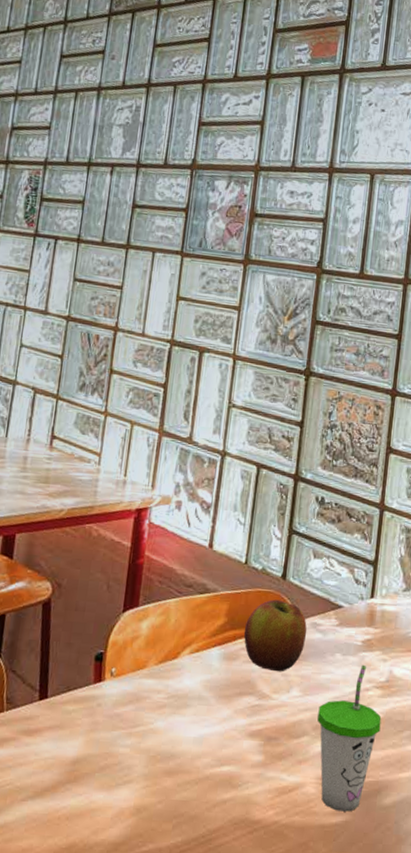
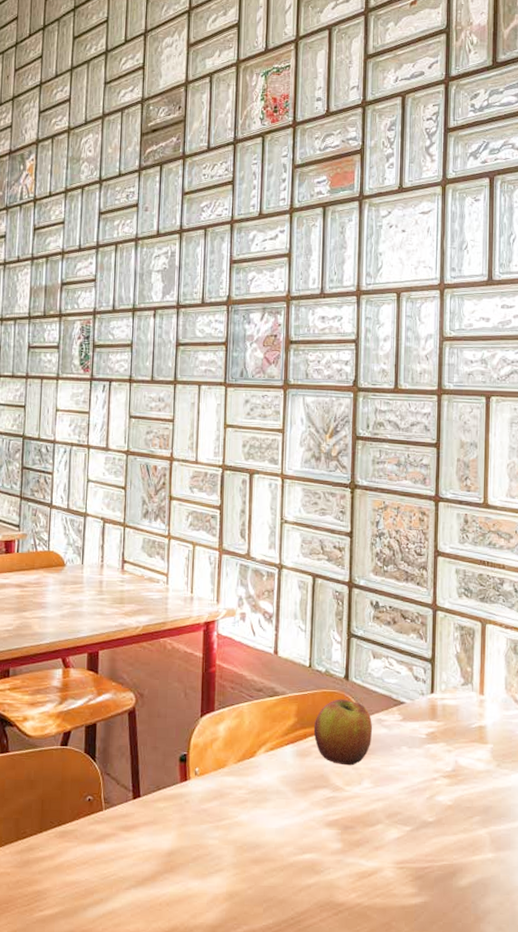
cup: present [317,664,382,812] -> none [390,756,451,893]

